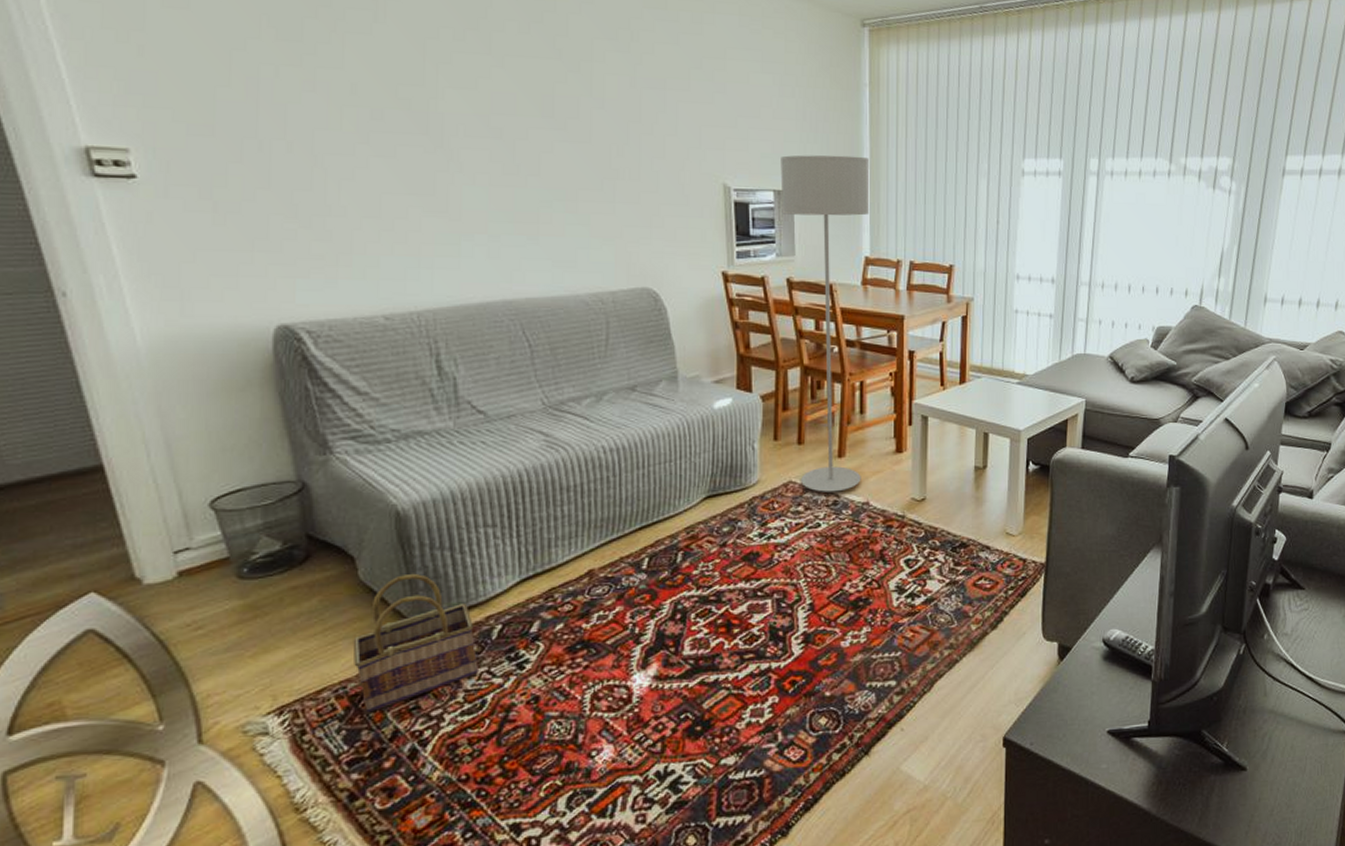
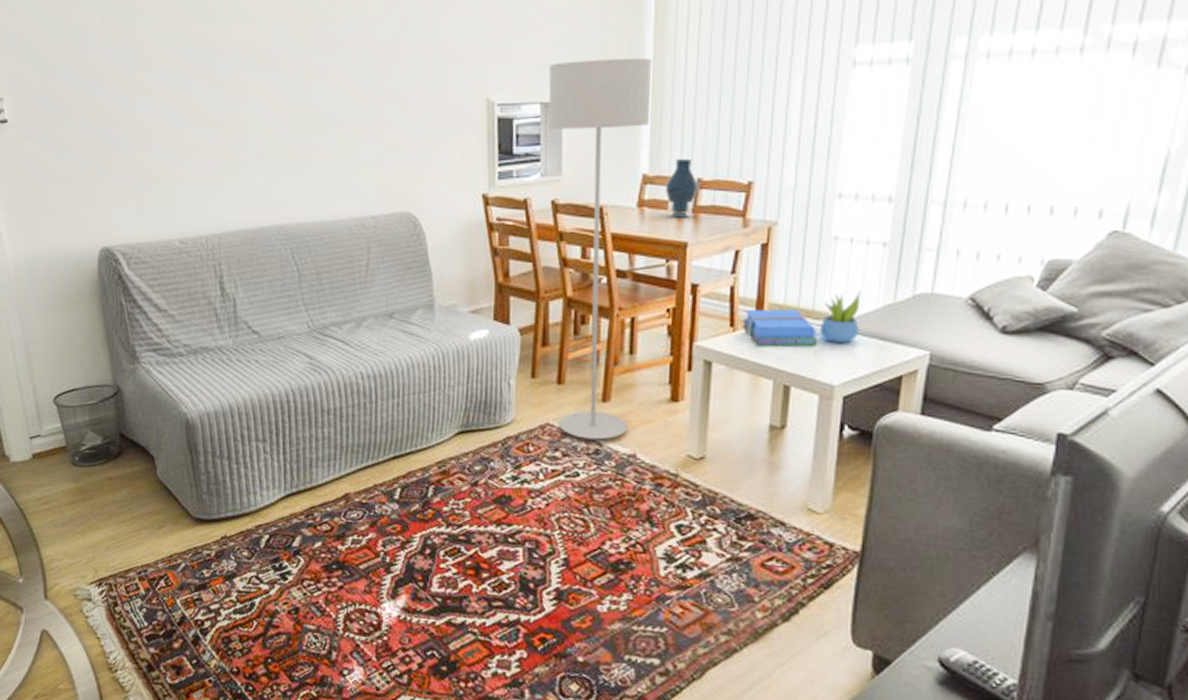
basket: present [352,573,478,713] -> none [152,477,249,597]
vase: none [885,245,911,295] -> present [665,159,698,218]
books: none [950,370,1008,402] -> present [742,309,818,347]
succulent plant: none [1008,353,1036,395] -> present [819,291,861,343]

